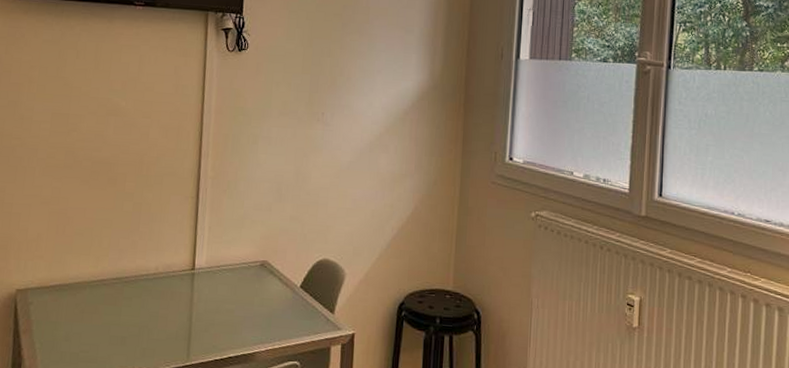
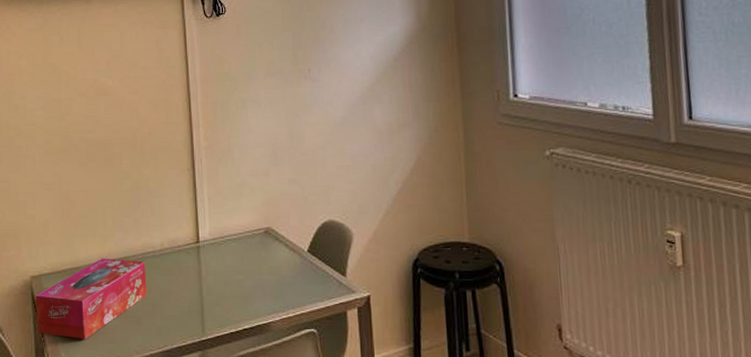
tissue box: none [17,277,137,357] -> present [35,258,147,339]

